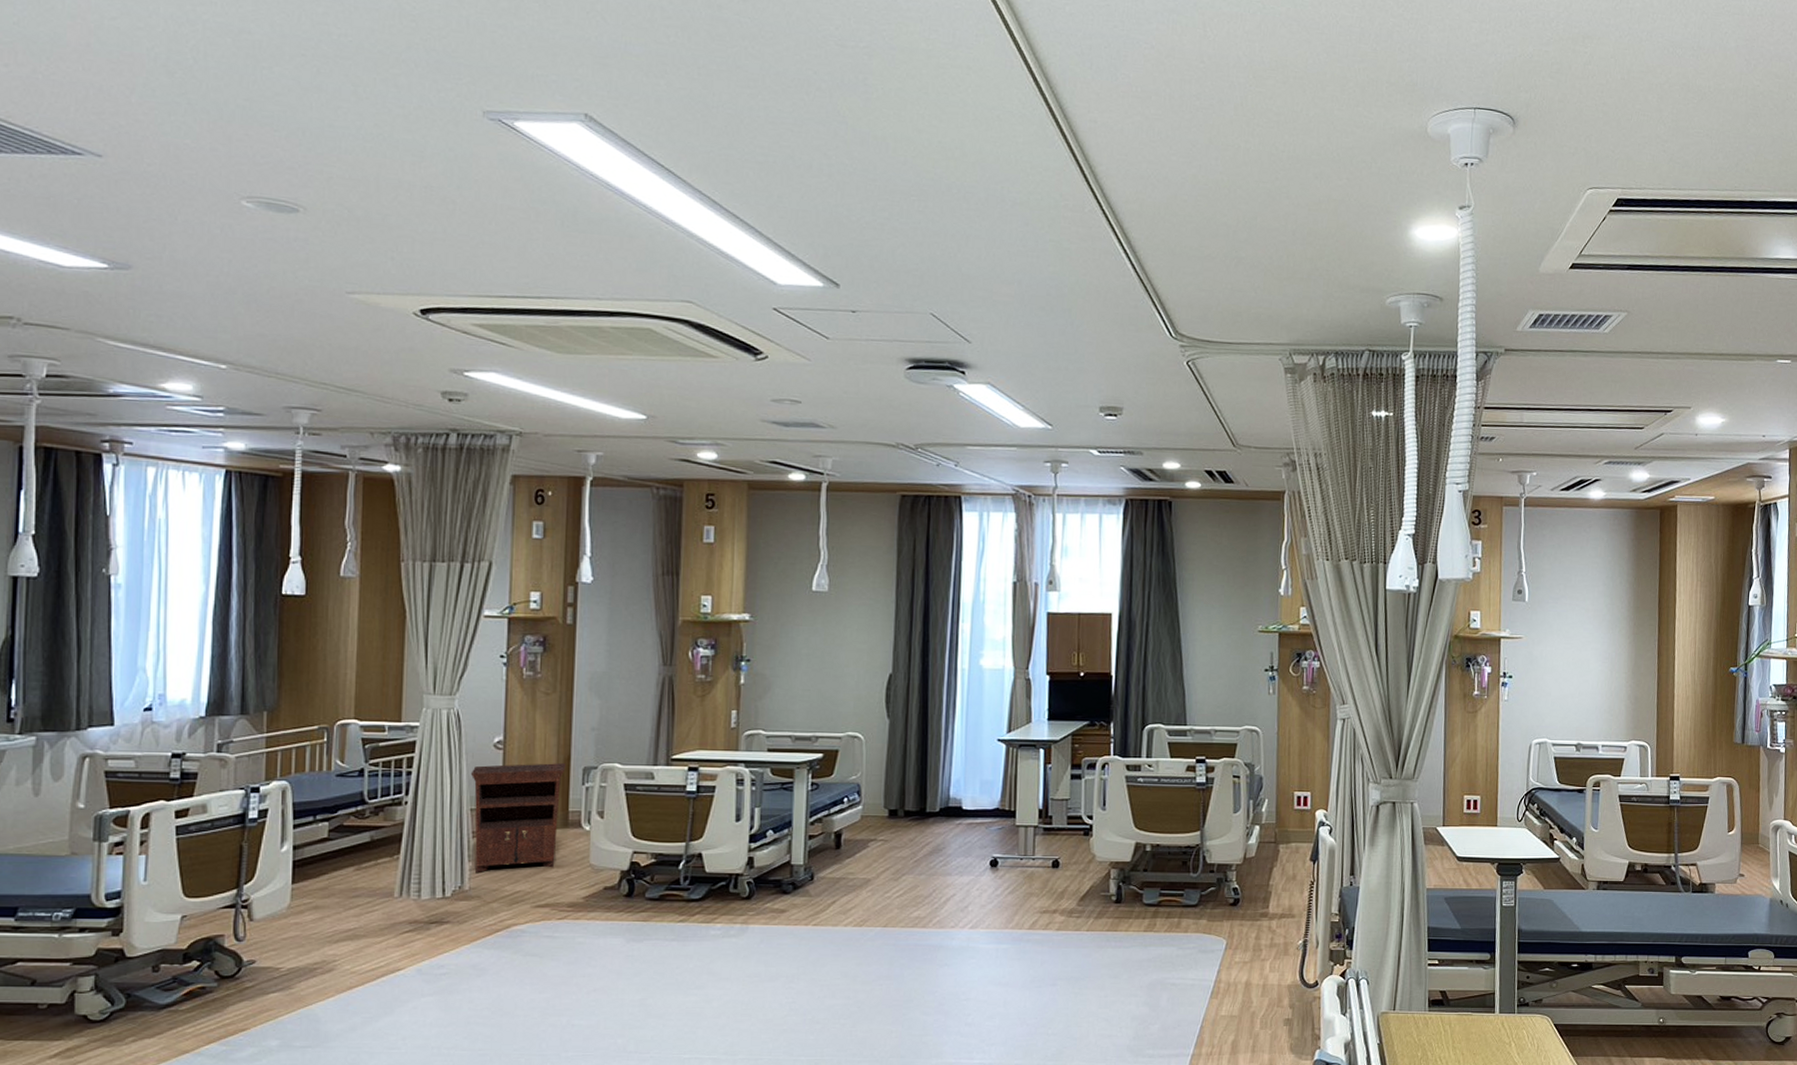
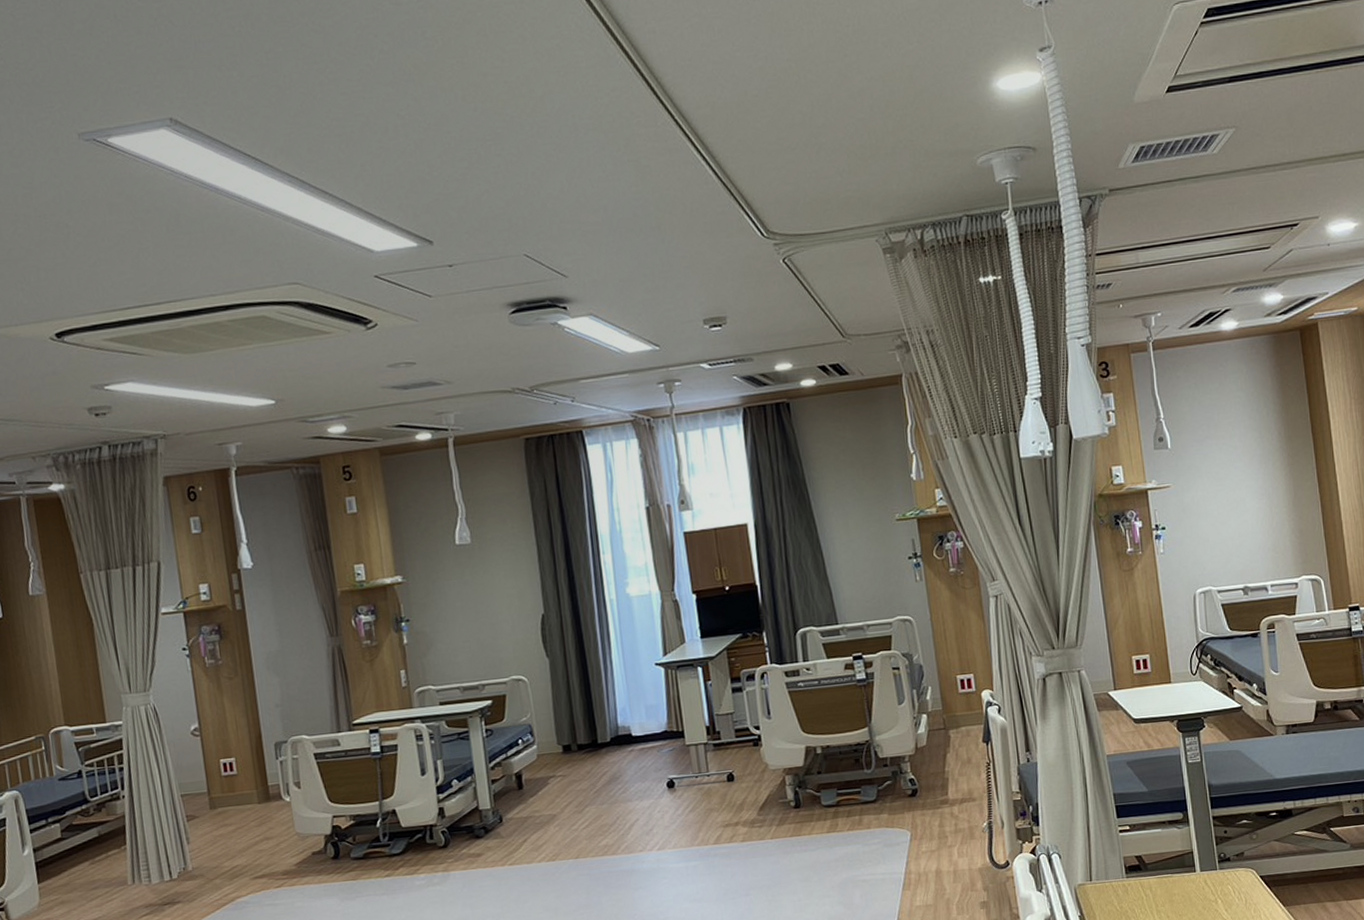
nightstand: present [470,763,566,874] -> none [175,741,265,854]

